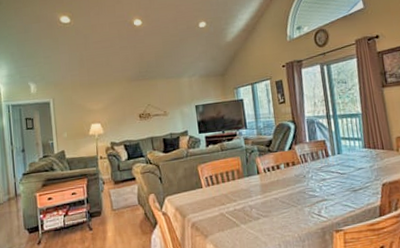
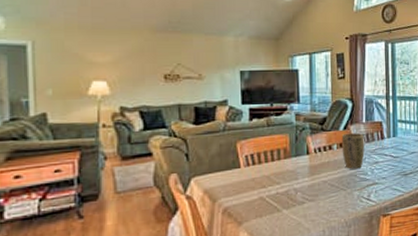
plant pot: none [287,152,311,187] -> present [341,132,365,169]

